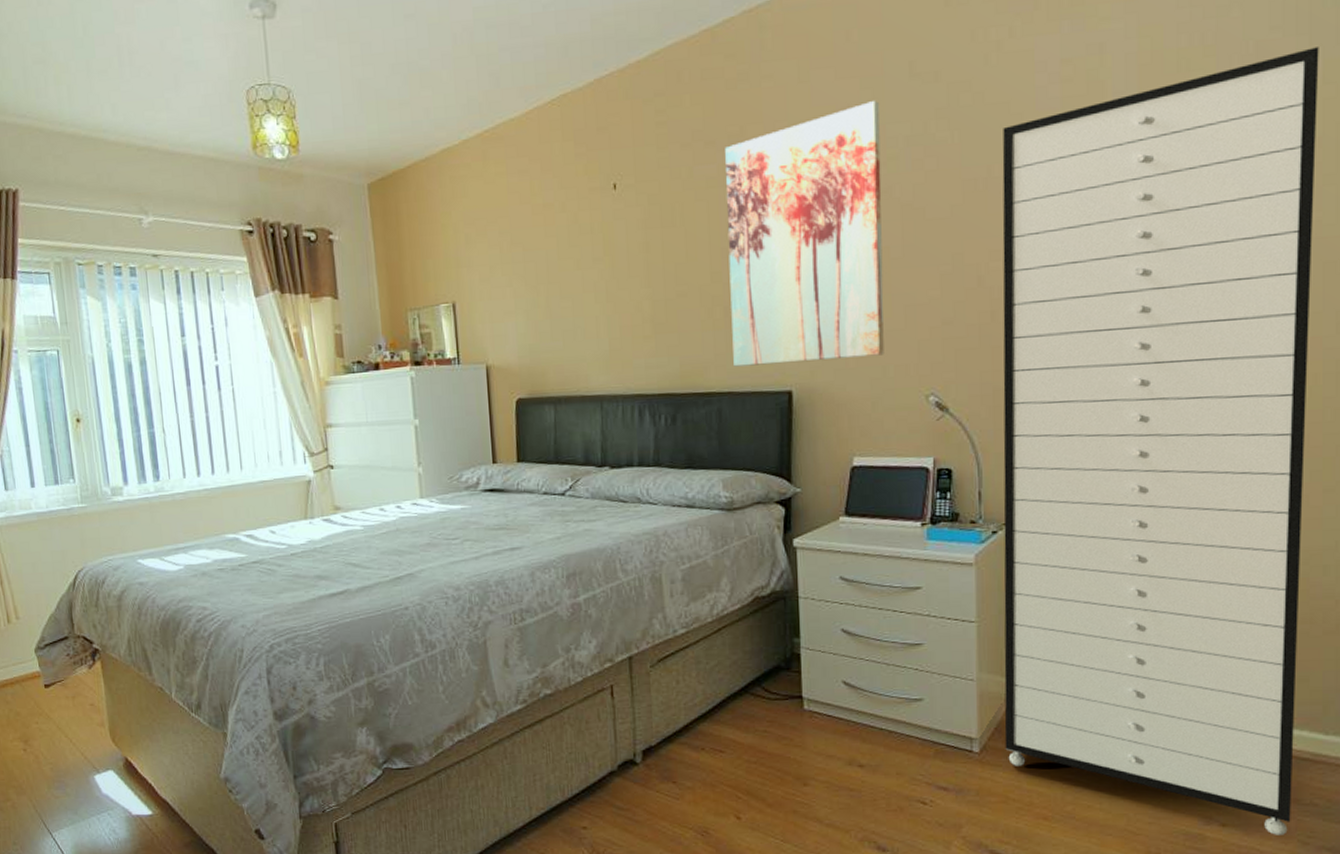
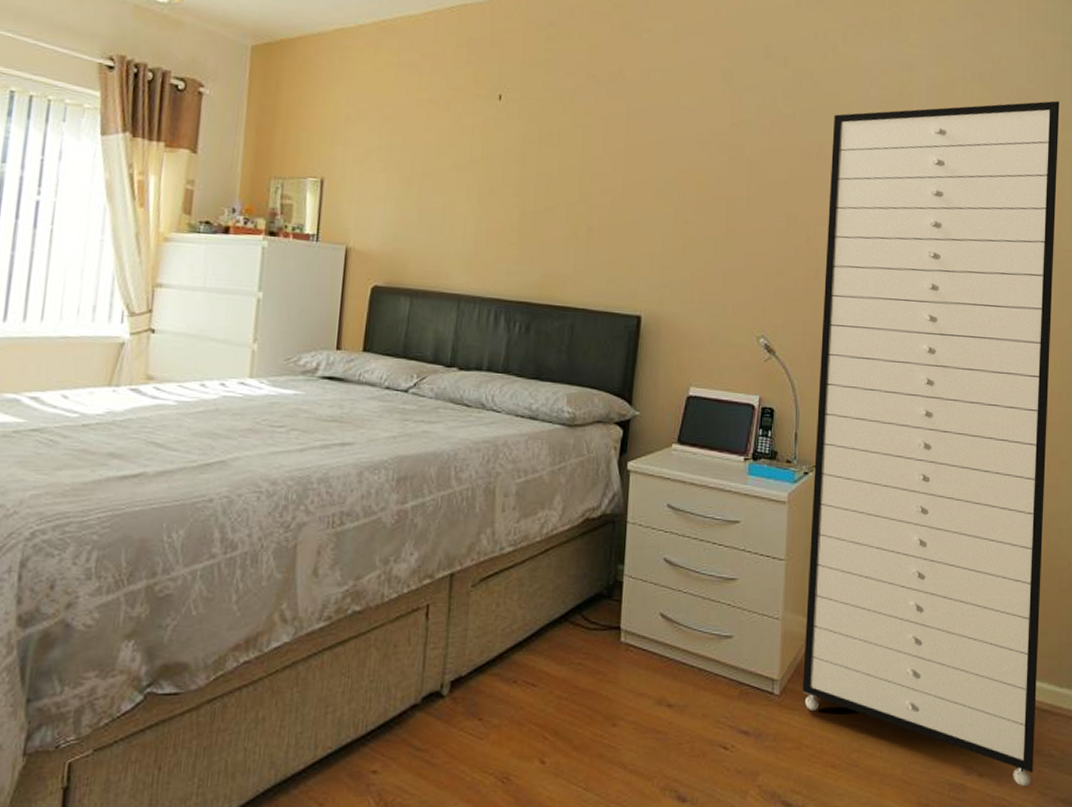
wall art: present [725,101,884,367] -> none [590,70,738,294]

